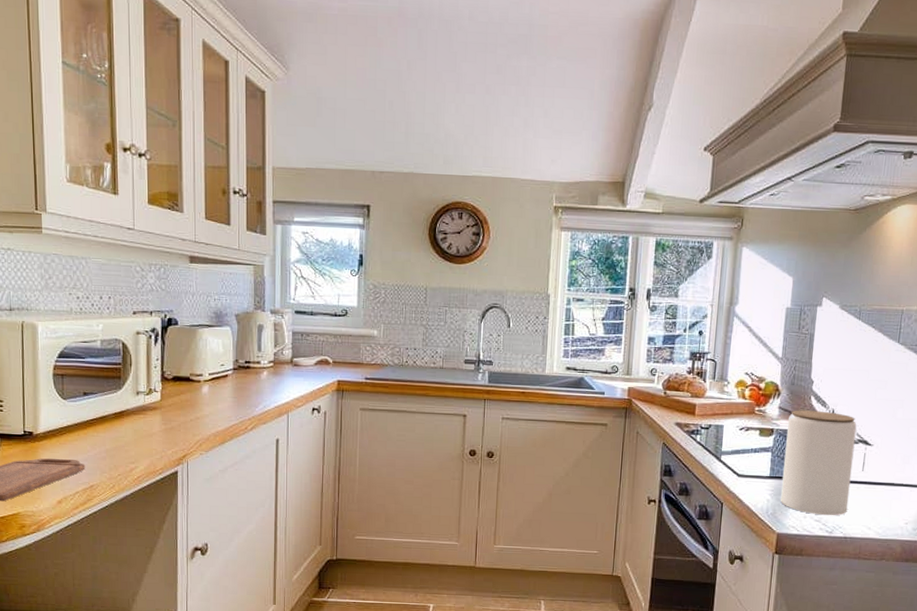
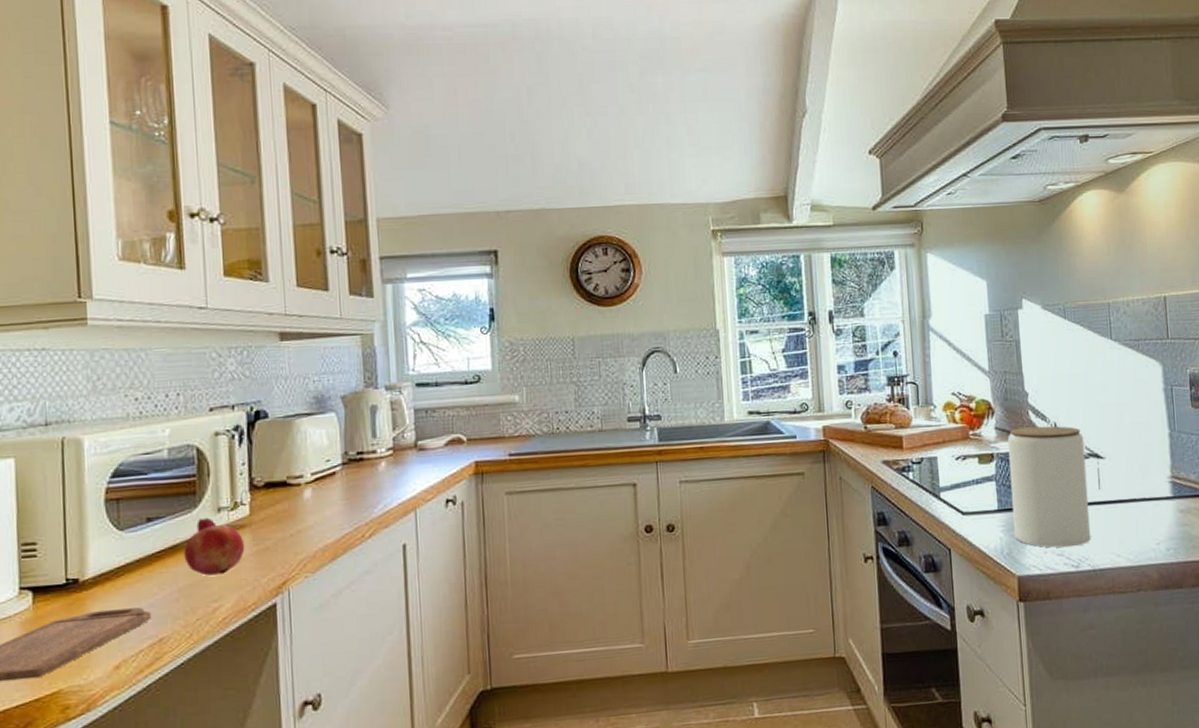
fruit: none [110,398,156,443] -> present [183,517,245,576]

